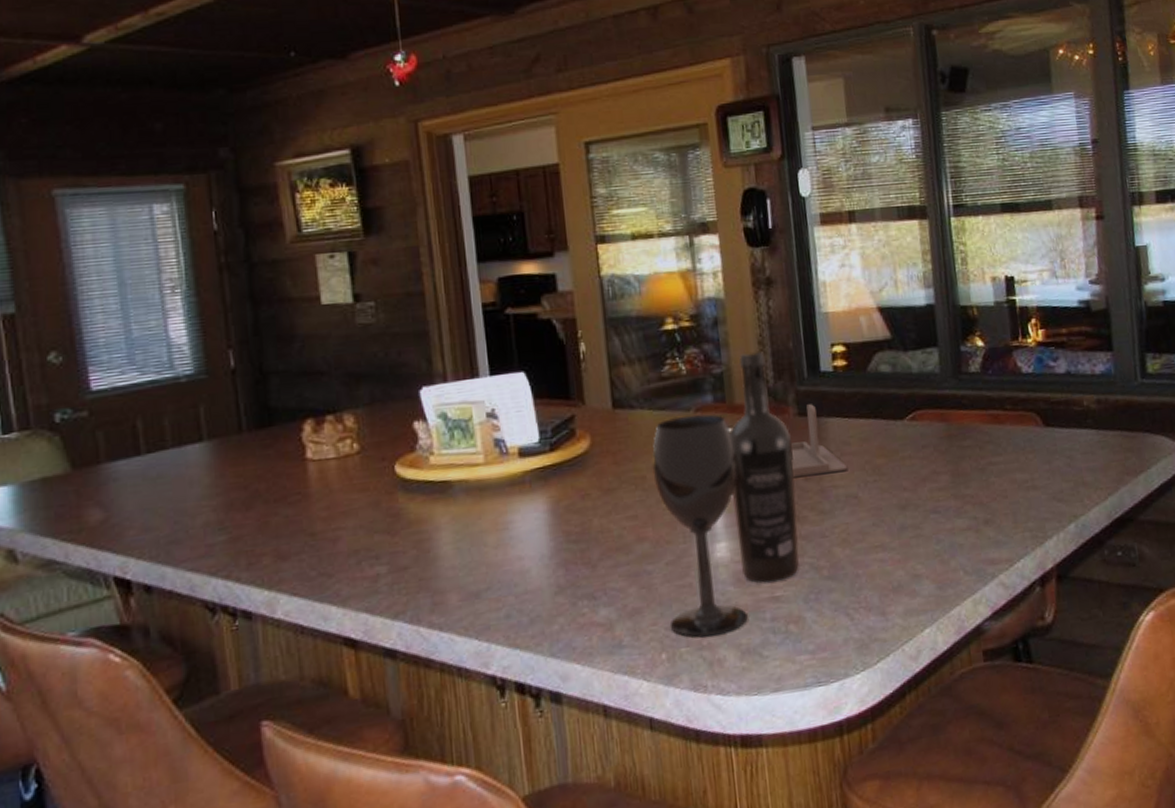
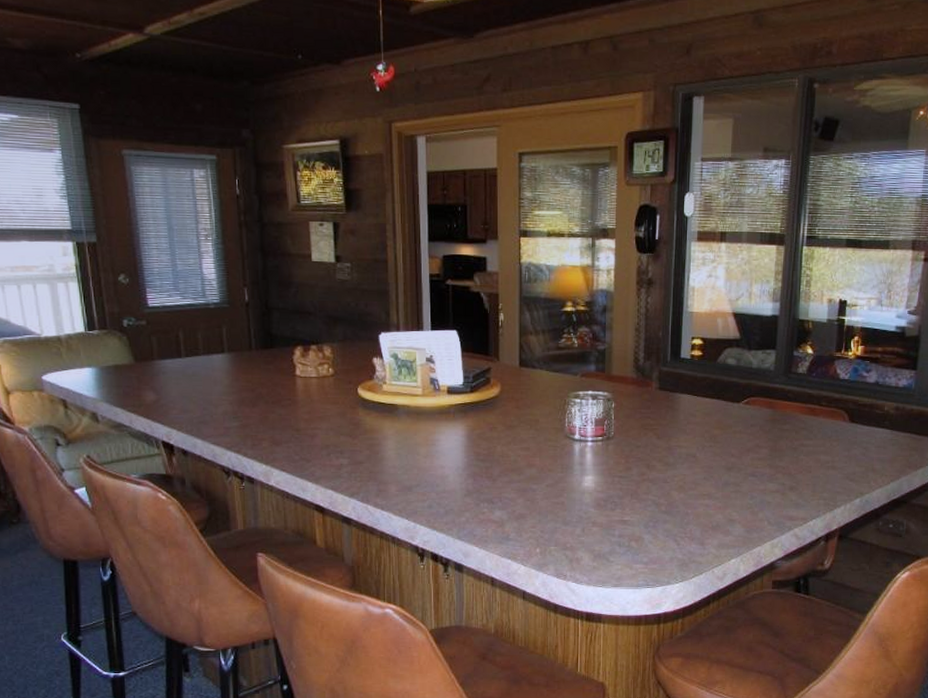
wine glass: present [651,414,748,638] -> none [544,378,608,541]
wine bottle: present [729,351,800,583] -> none [601,335,652,509]
napkin holder: present [790,404,848,477] -> none [649,382,691,435]

